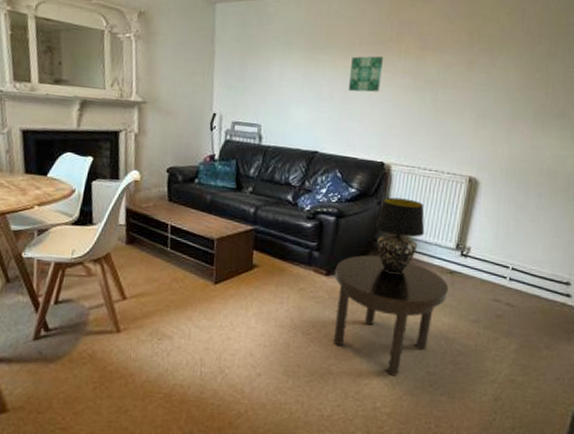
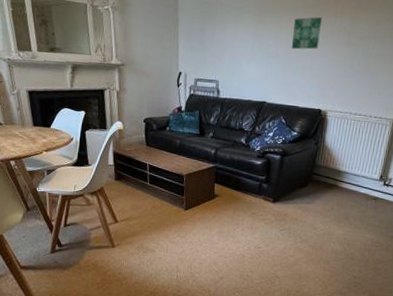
side table: present [333,255,449,376] -> none [278,185,373,279]
table lamp: present [375,197,425,274] -> none [313,138,354,200]

